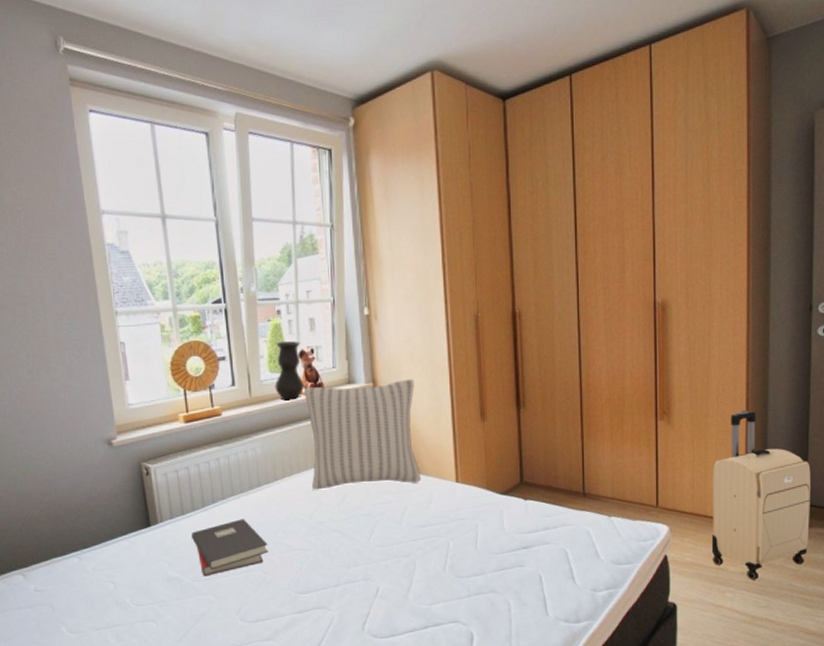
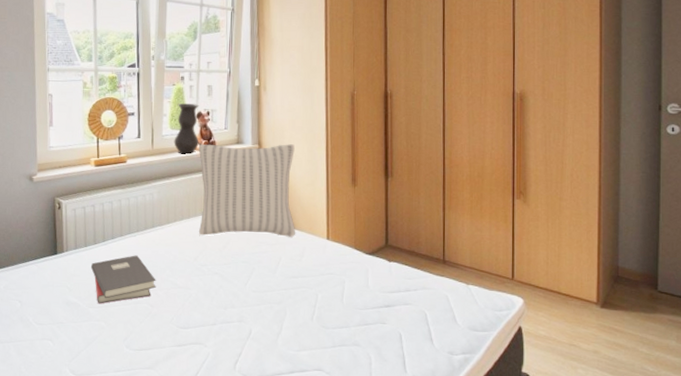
suitcase: present [711,410,811,580] -> none [564,197,662,360]

